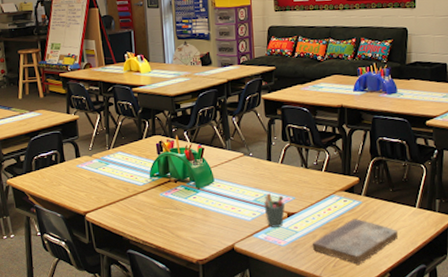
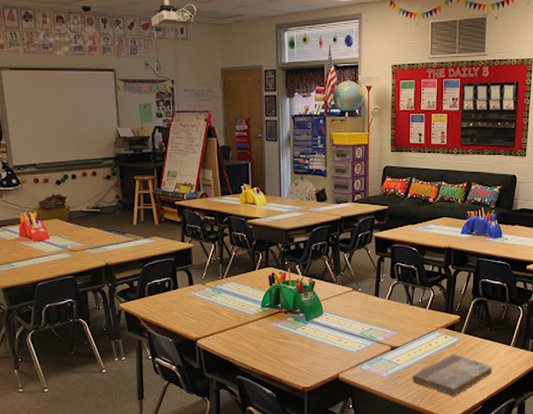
pen holder: present [264,193,286,227] -> none [369,327,390,359]

